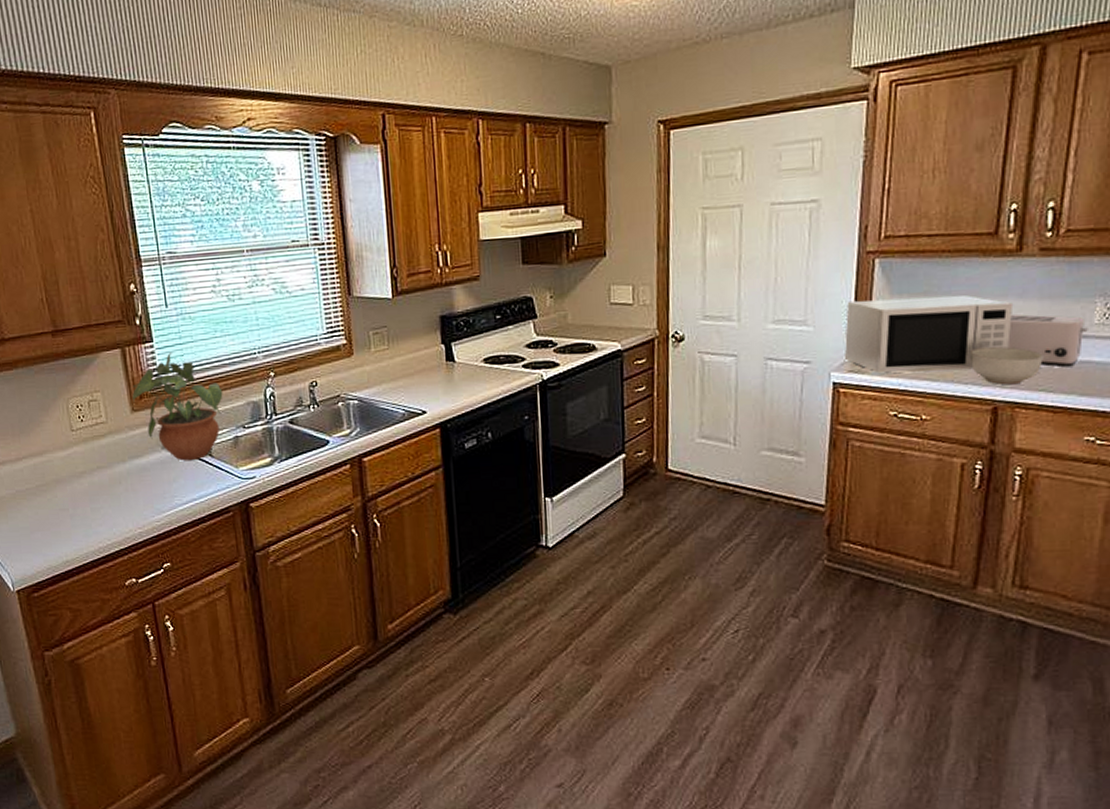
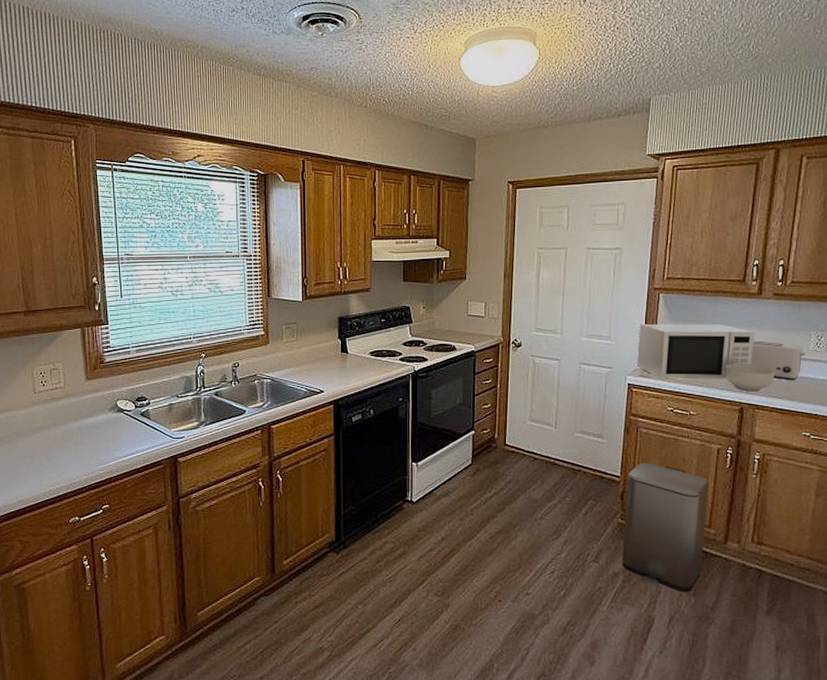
potted plant: present [132,351,223,461] -> none [88,333,162,422]
pedal bin: none [831,485,951,653] -> present [622,462,710,592]

